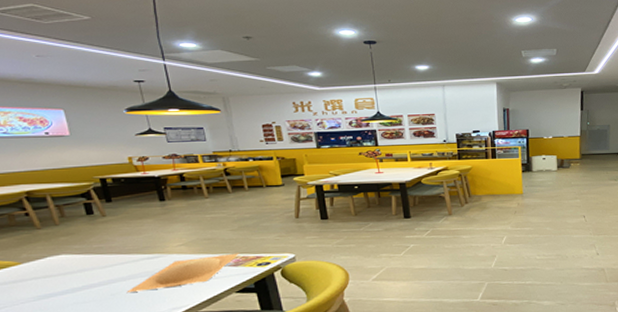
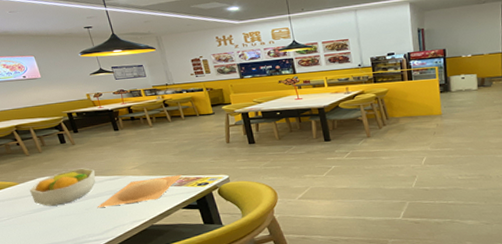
fruit bowl: none [35,244,129,292] -> present [29,168,96,206]

